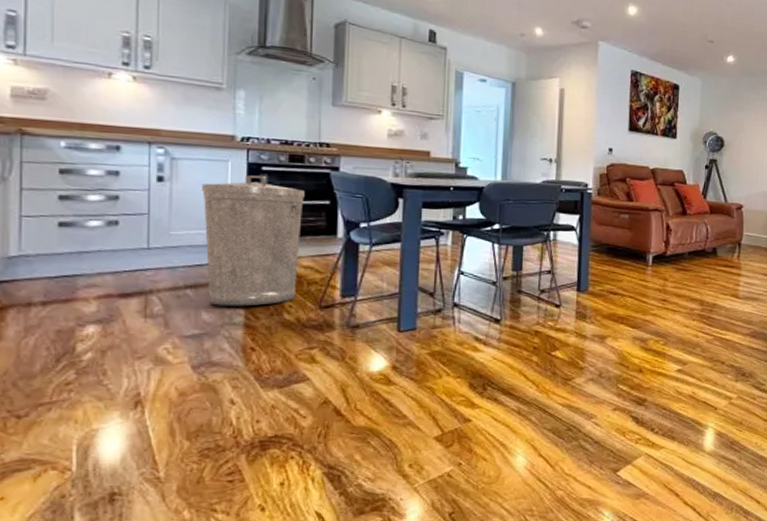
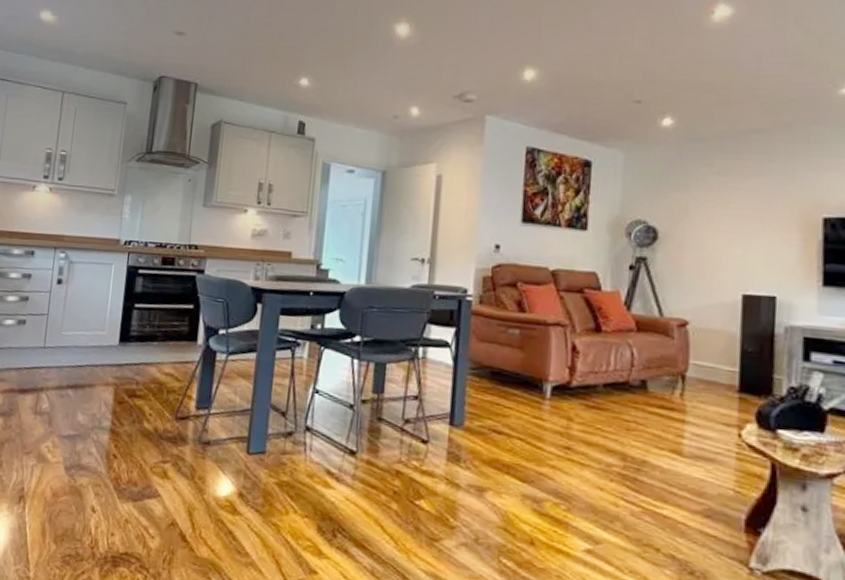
trash can: present [202,175,305,307] -> none [84,278,172,411]

